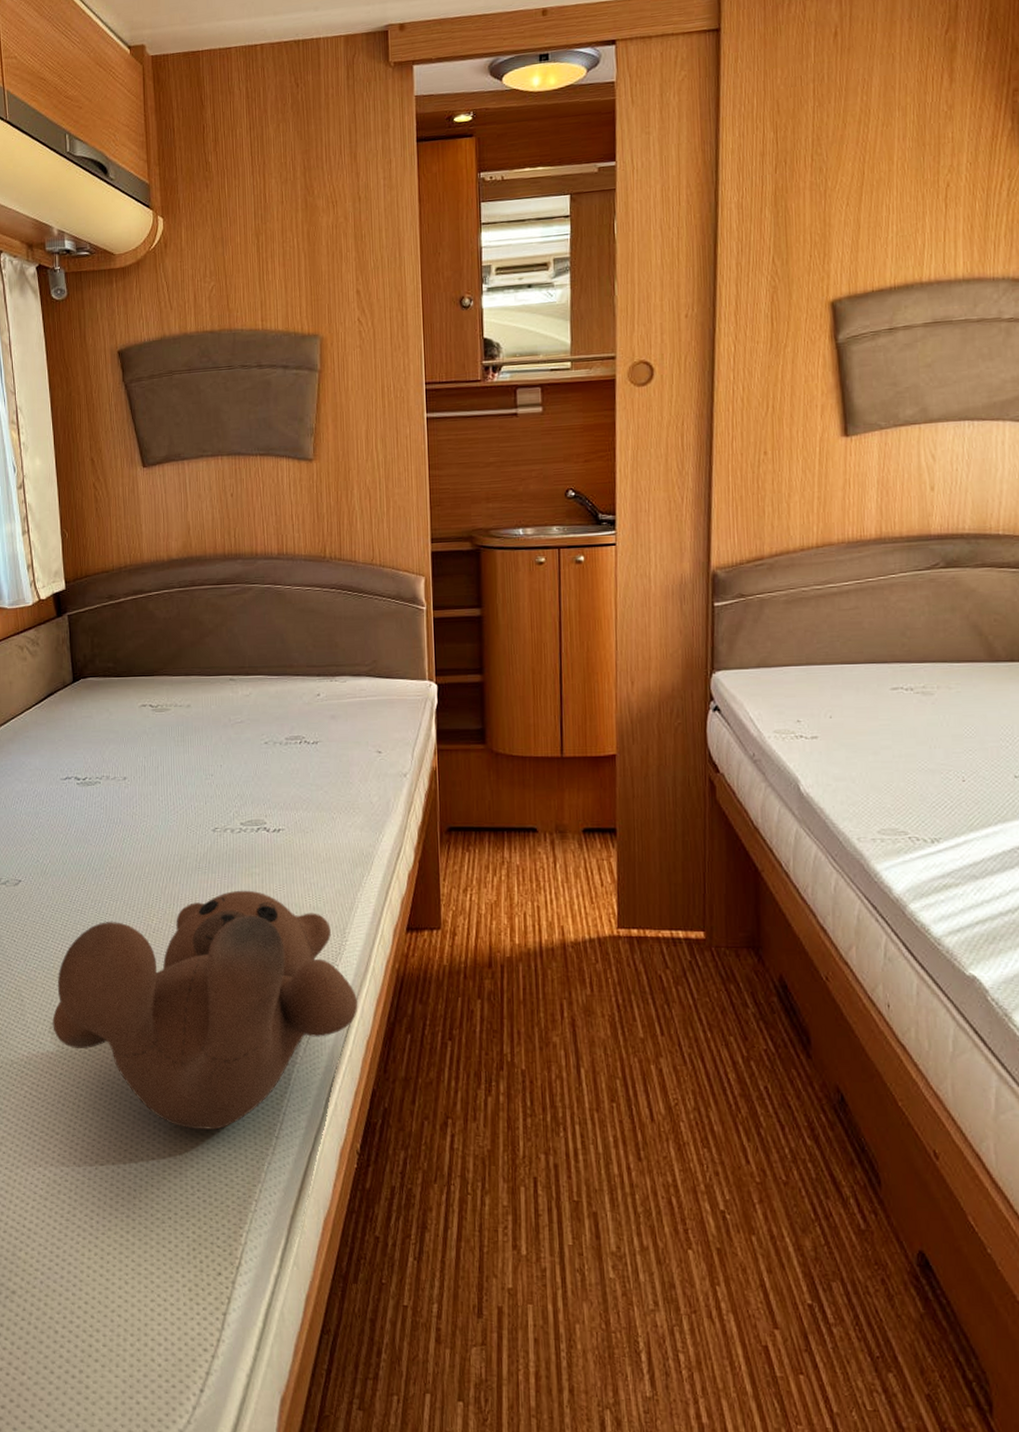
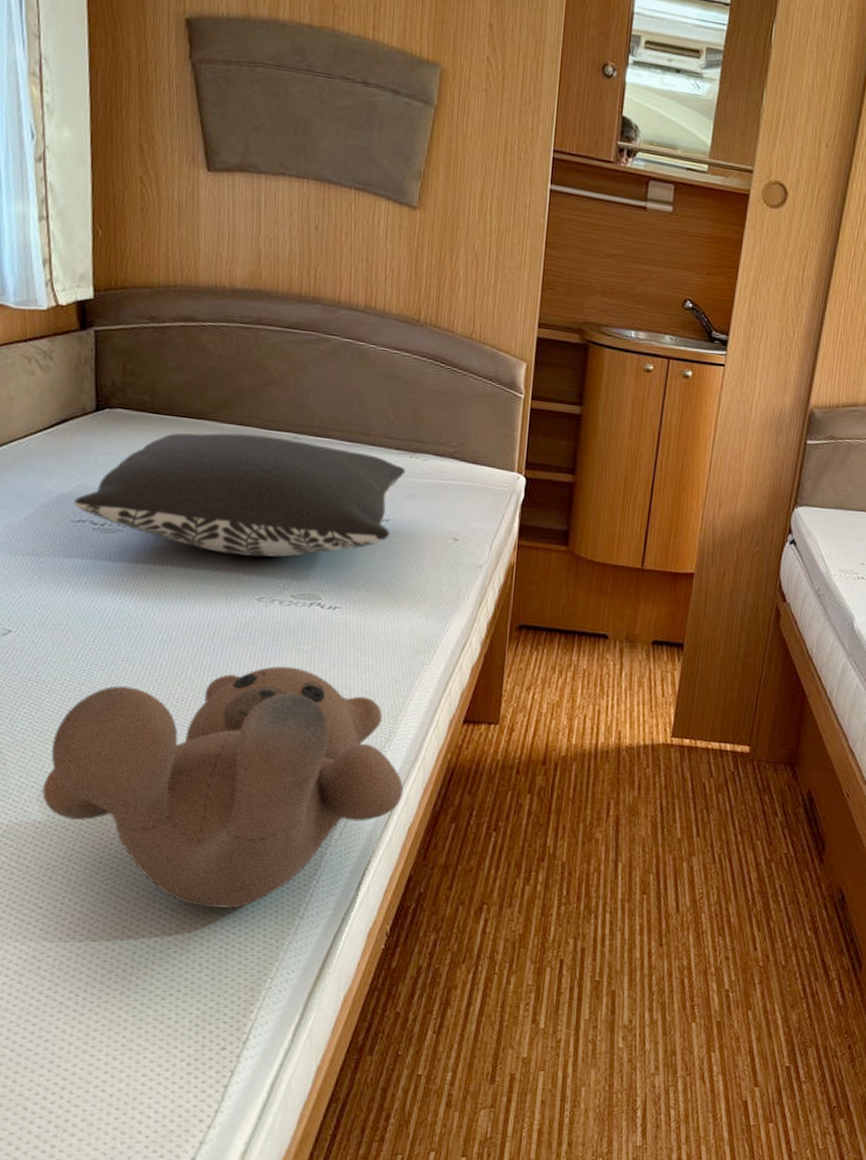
pillow: none [62,681,328,792] -> present [74,432,406,558]

